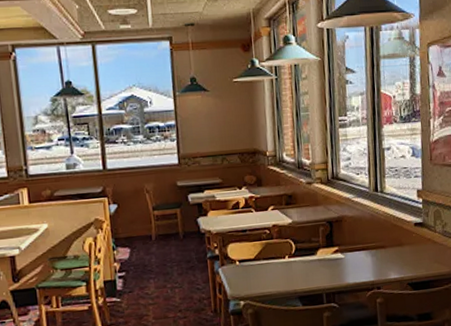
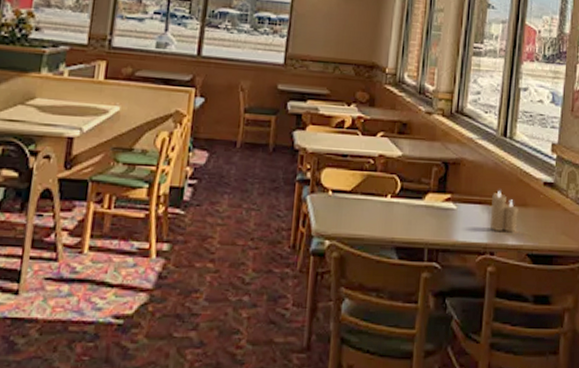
candle: none [373,236,396,270] -> present [489,190,519,233]

